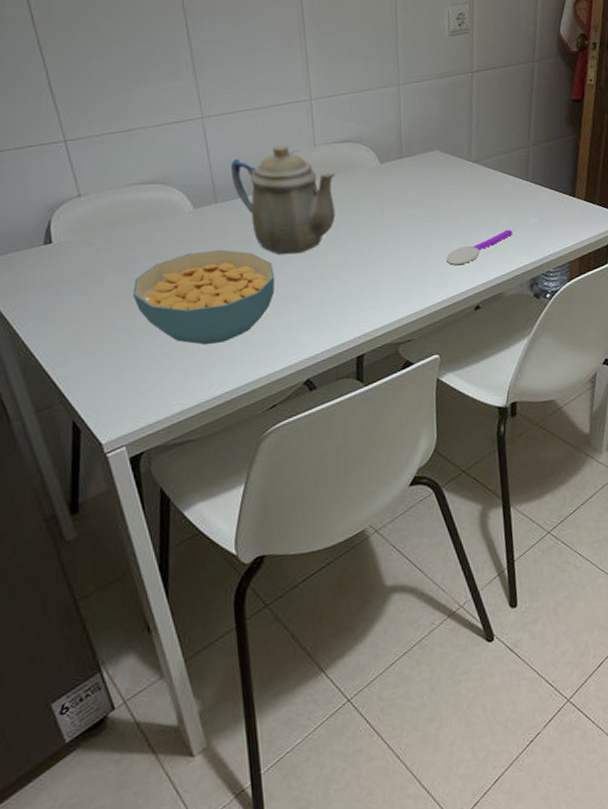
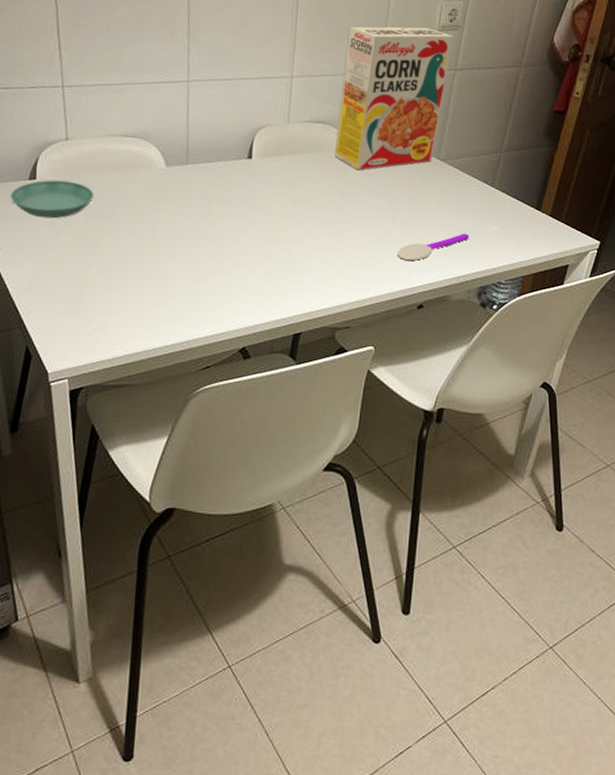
saucer: none [25,239,121,283] -> present [10,180,95,219]
cereal bowl: present [133,249,275,346] -> none [98,208,230,298]
teapot: present [231,144,336,255] -> none [205,116,303,225]
cereal box: none [360,34,466,184] -> present [335,26,455,171]

